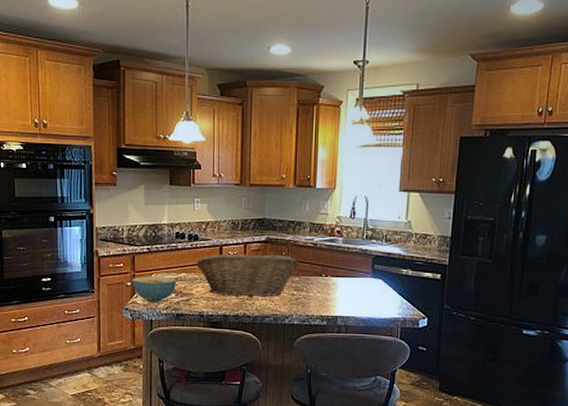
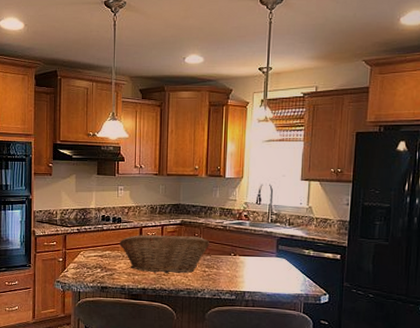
cereal bowl: present [132,276,176,302] -> none [64,253,102,276]

